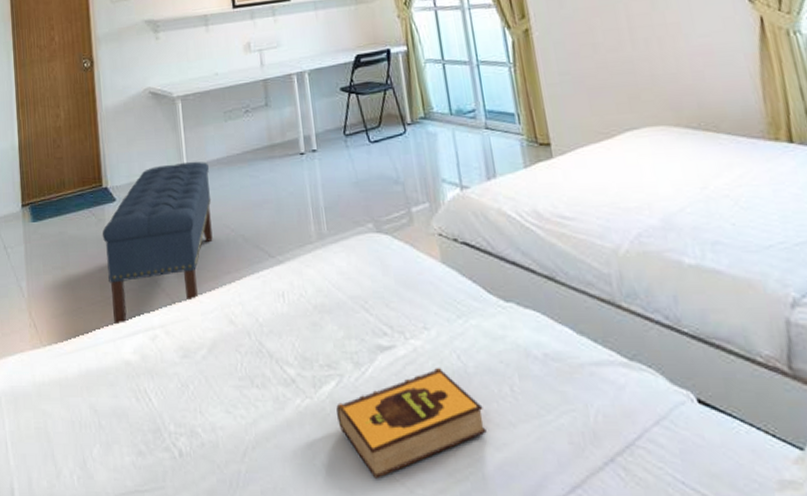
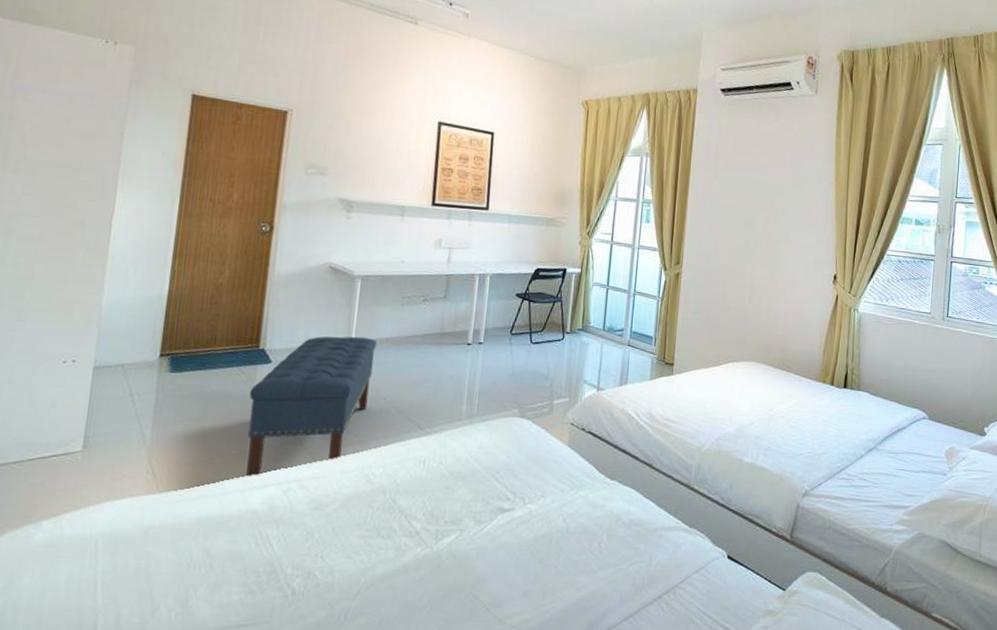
hardback book: present [335,367,487,479] -> none [450,526,574,612]

